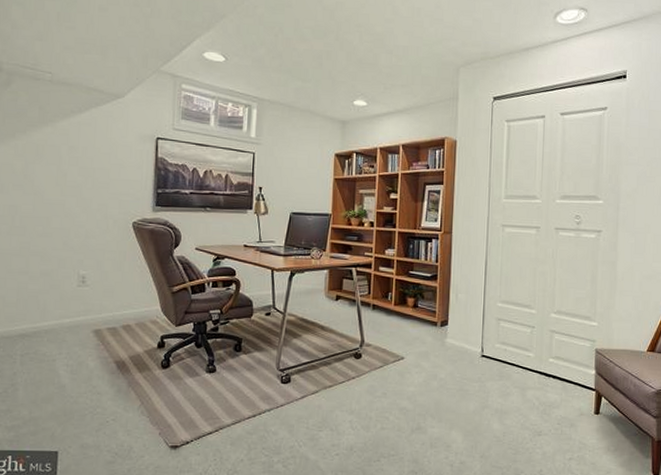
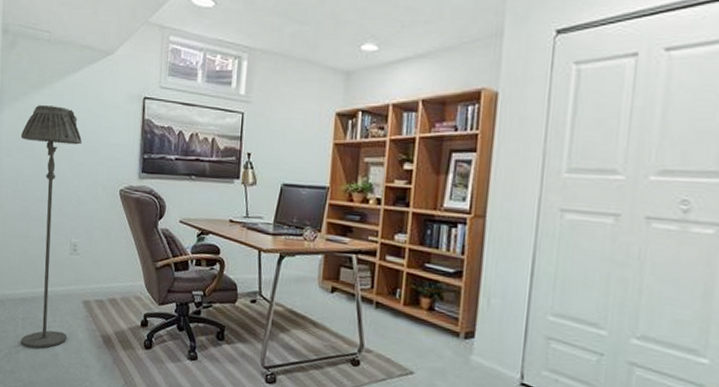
floor lamp: none [18,143,91,384] -> present [20,105,83,349]

